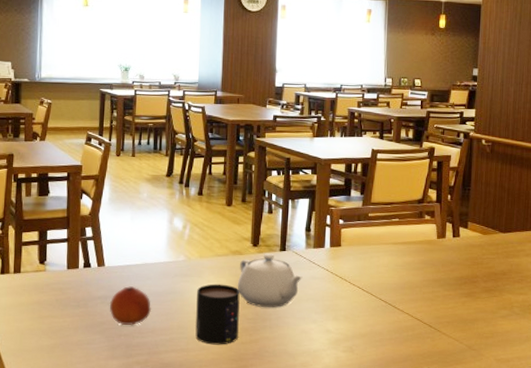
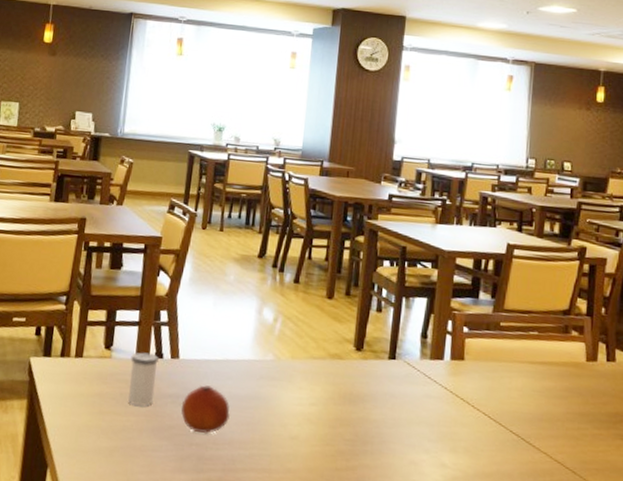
salt shaker: none [62,264,87,308] -> present [127,352,159,406]
mug: present [195,284,240,345] -> none [280,392,337,469]
teapot: present [237,254,303,308] -> none [334,361,415,429]

